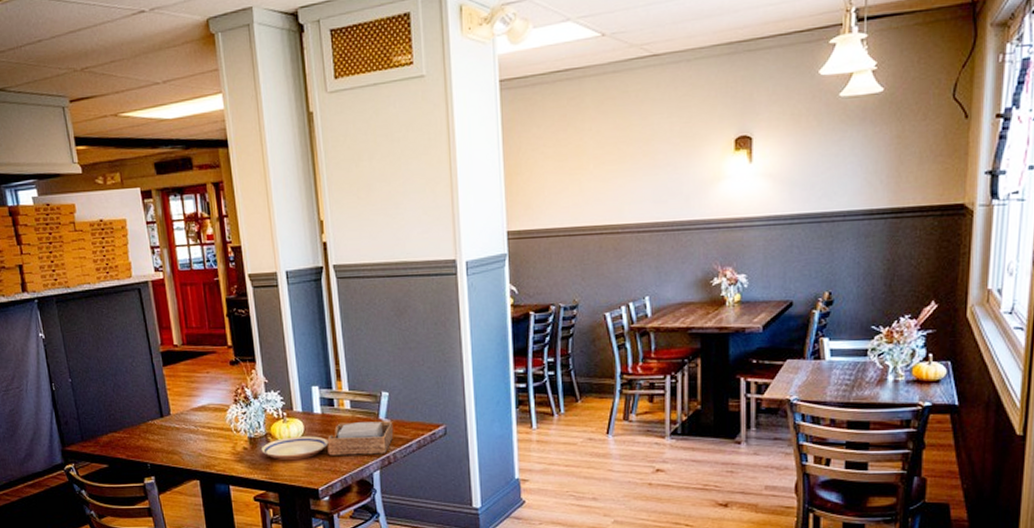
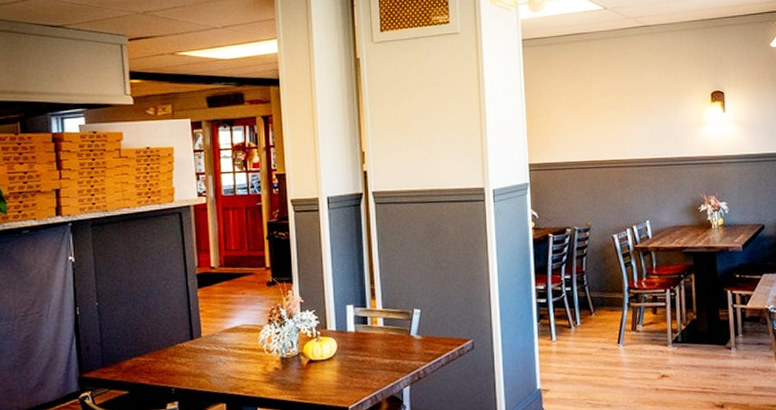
plate: present [261,436,329,461] -> none [292,354,361,380]
napkin holder: present [327,421,394,456] -> none [359,337,424,373]

